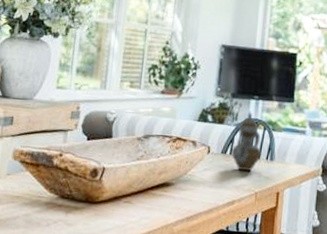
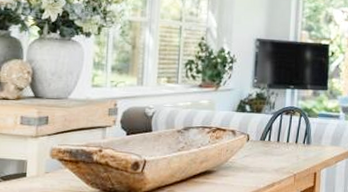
teapot: present [231,111,262,172] -> none [269,99,299,156]

